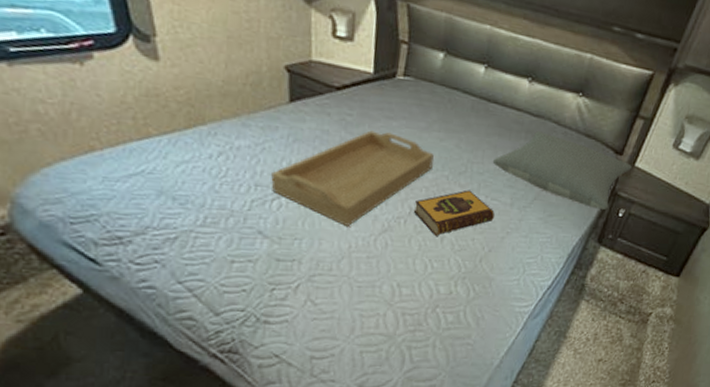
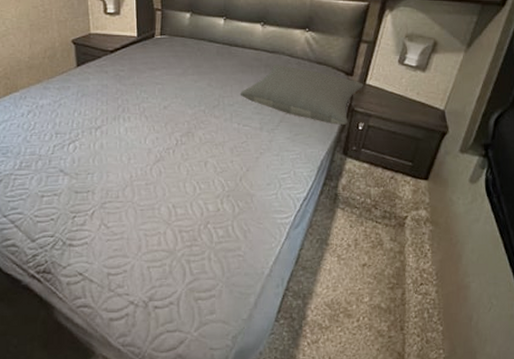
serving tray: present [271,130,434,226] -> none [67,81,191,160]
hardback book: present [413,190,494,236] -> none [179,120,247,161]

